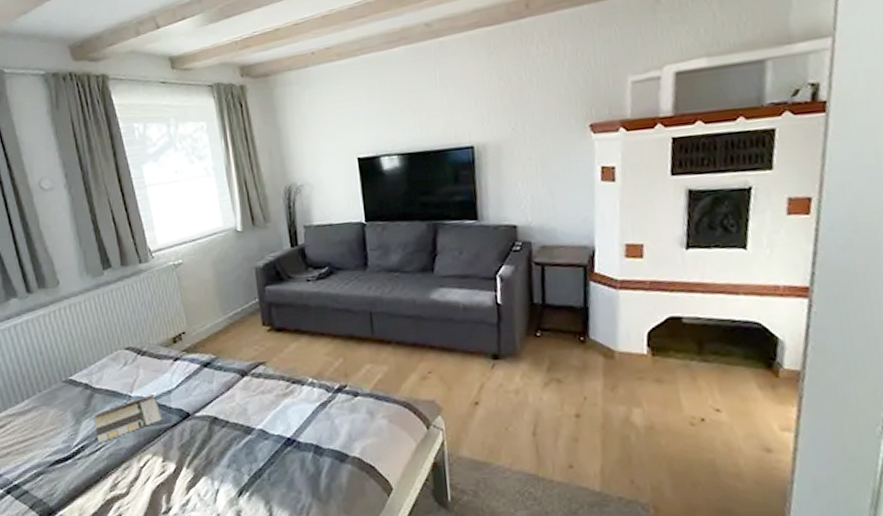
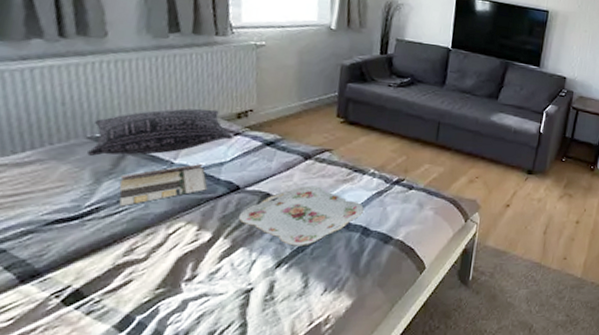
pillow: none [66,337,174,398] -> present [87,108,233,156]
serving tray: none [194,404,311,472] -> present [238,185,364,246]

